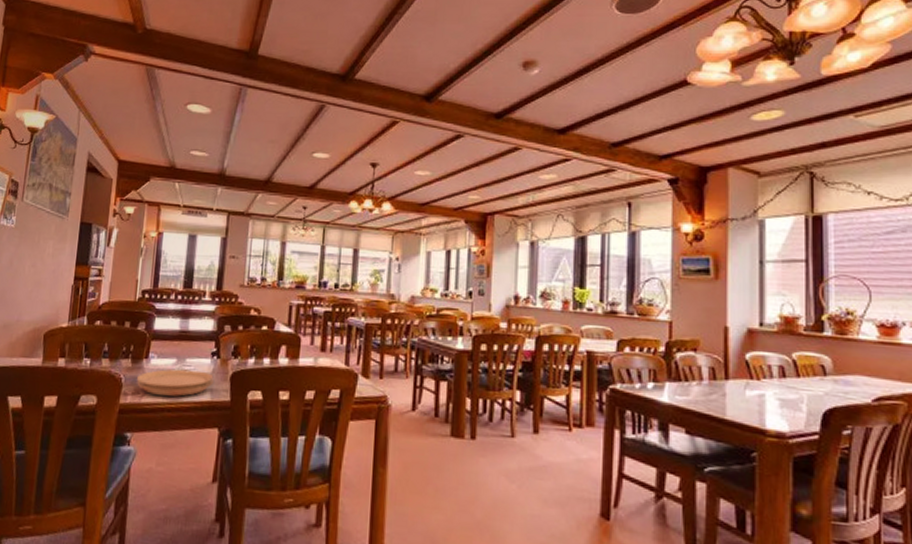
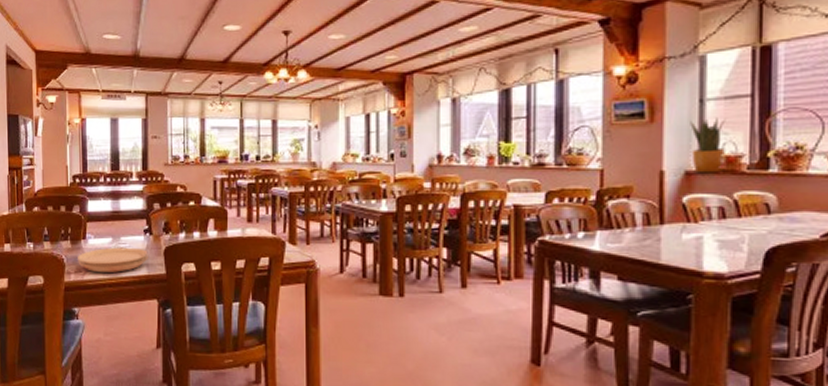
planter: none [751,279,784,333] -> present [690,118,726,173]

